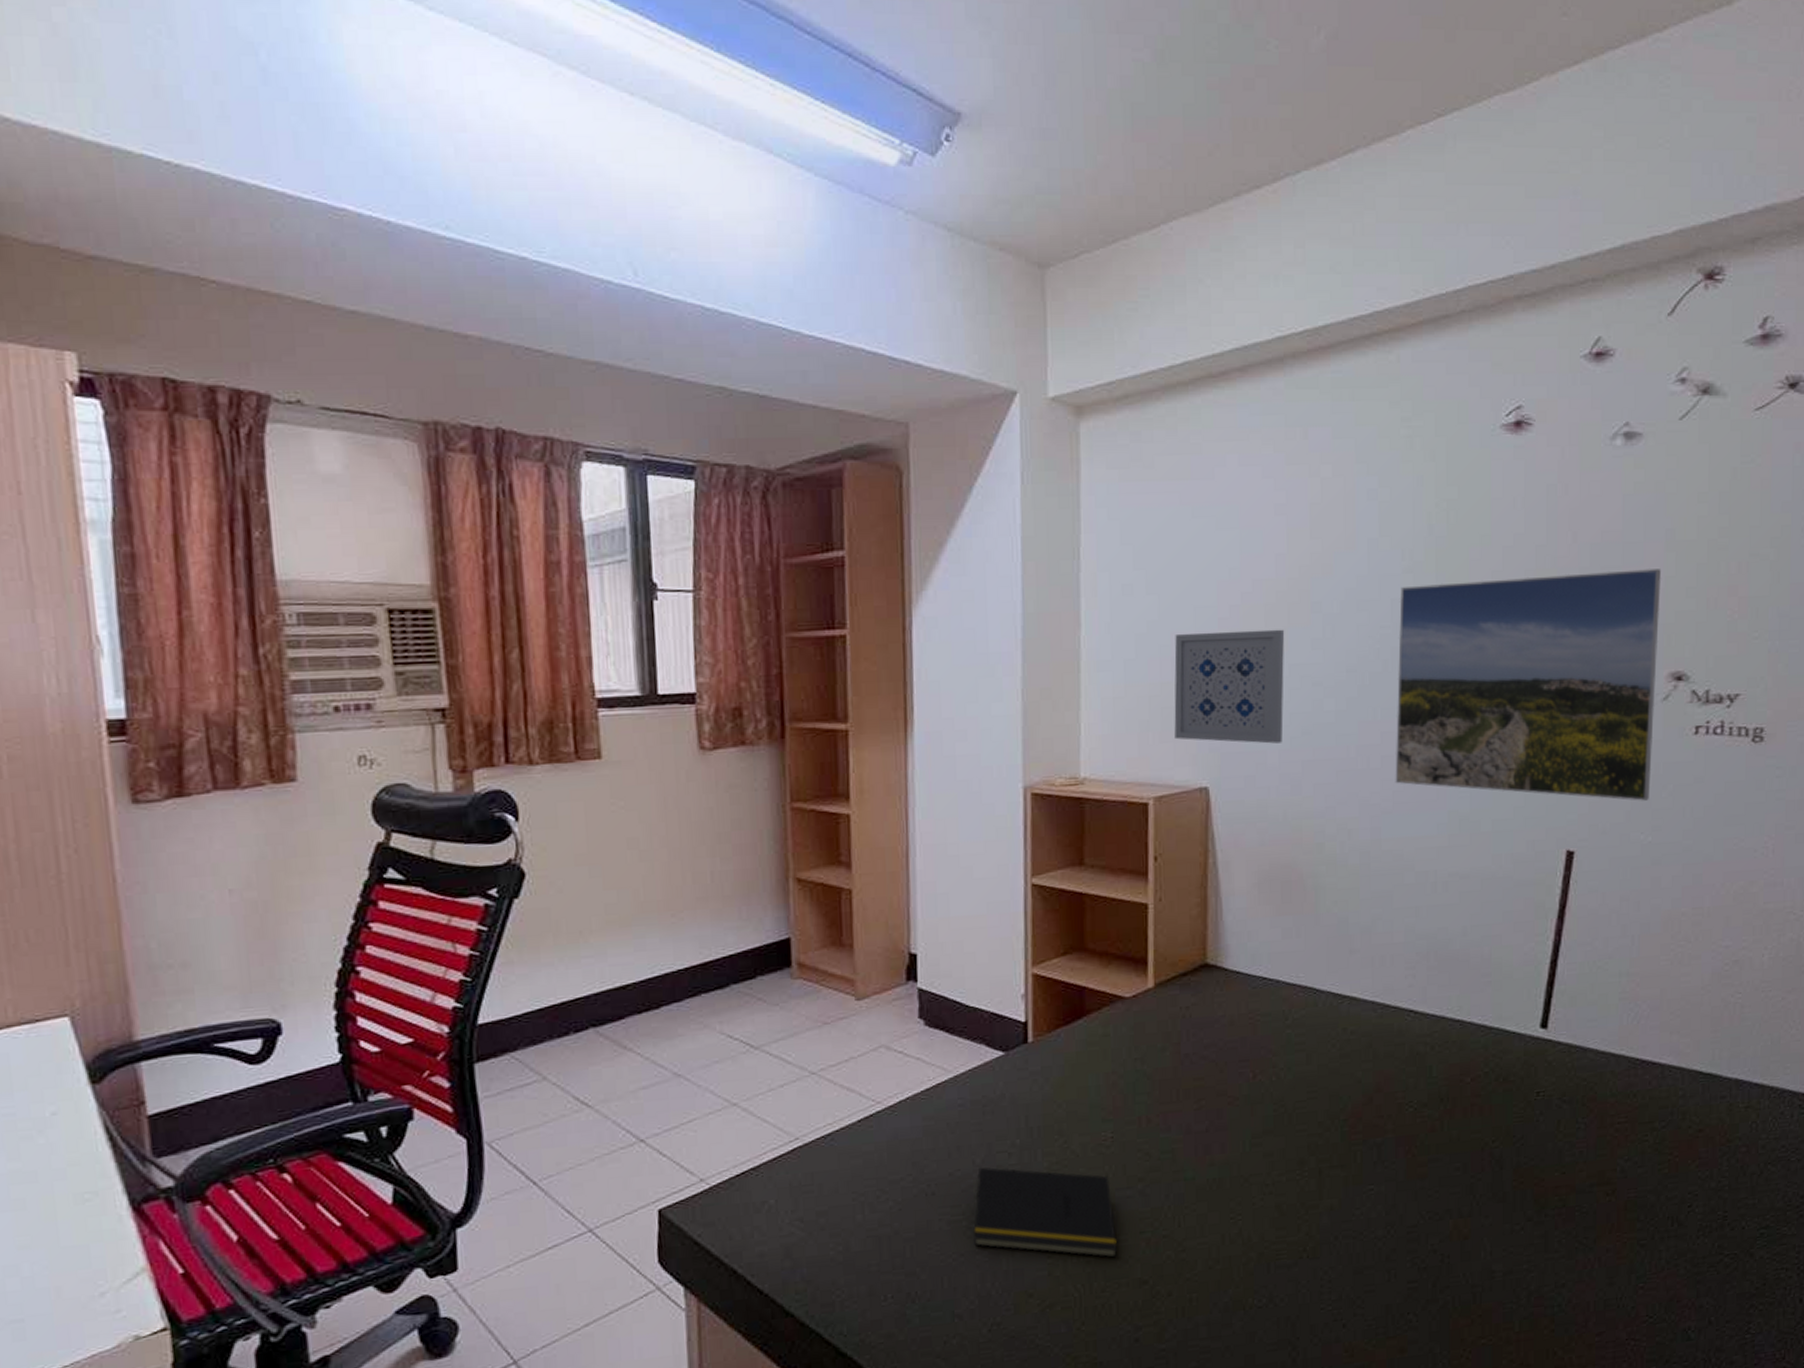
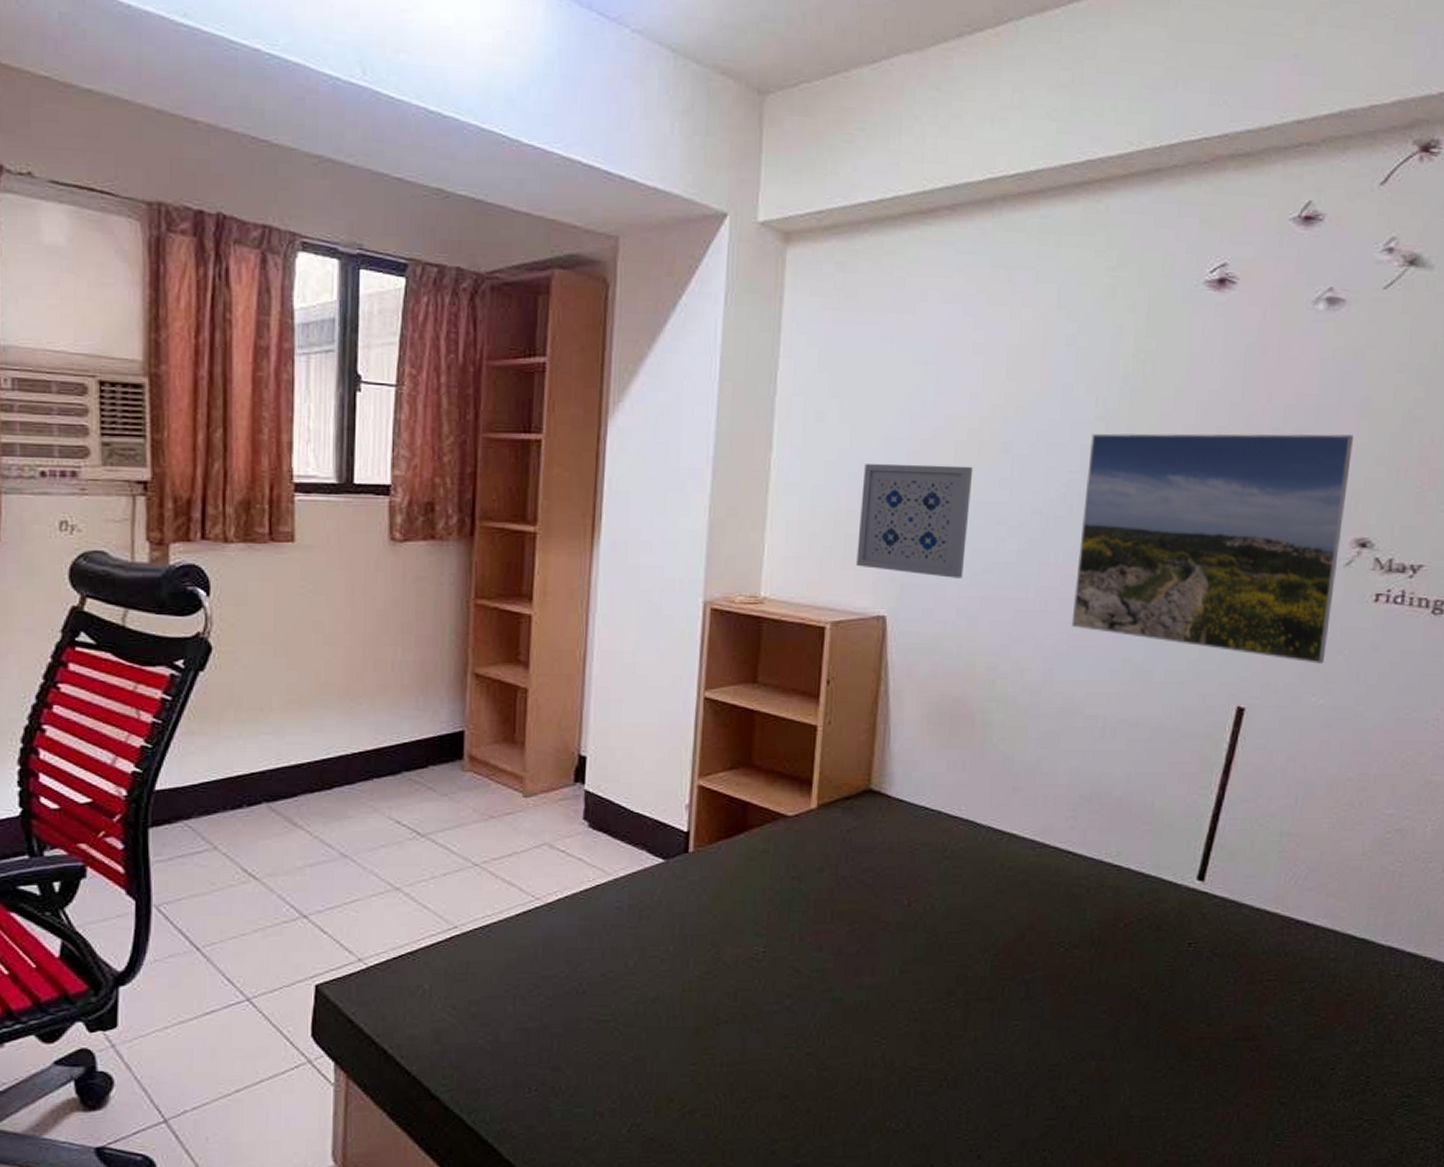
notepad: present [973,1167,1117,1258] -> none [620,970,761,1070]

